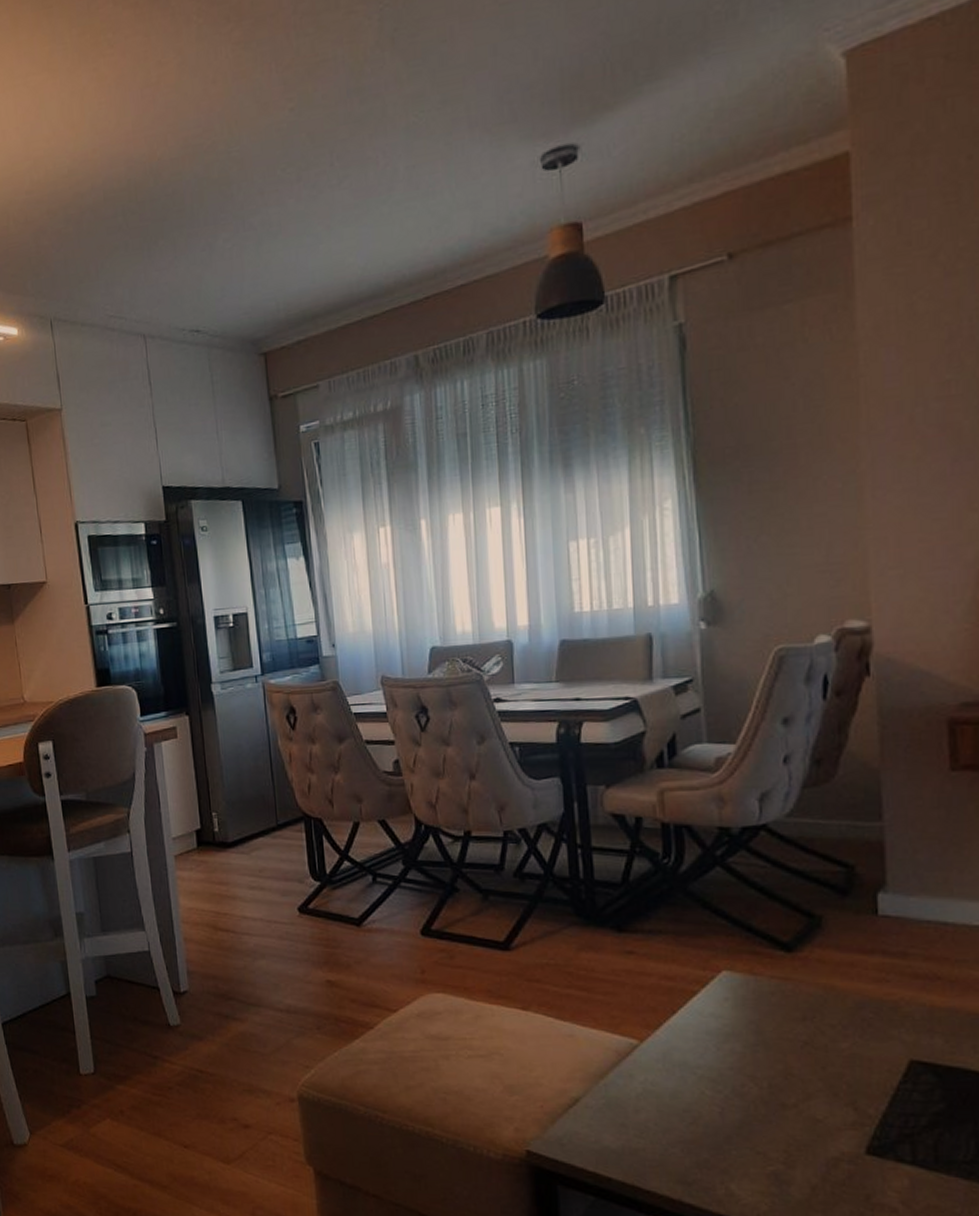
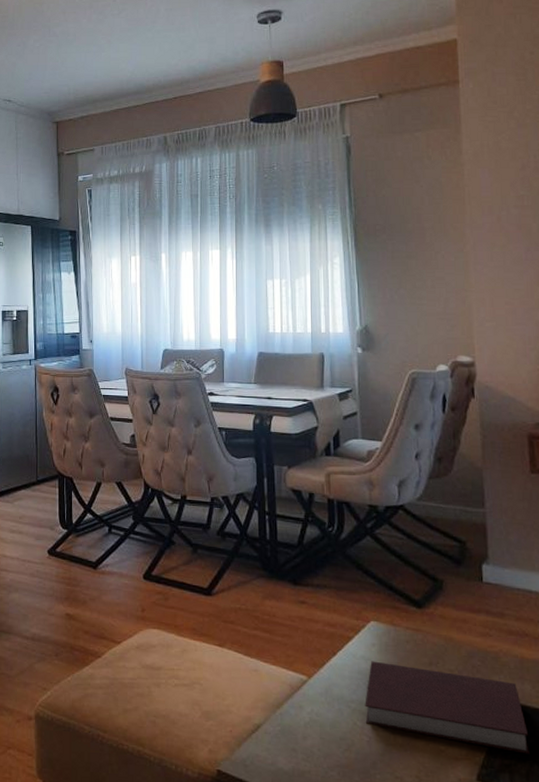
notebook: none [715,1018,939,1121] -> present [365,661,530,754]

